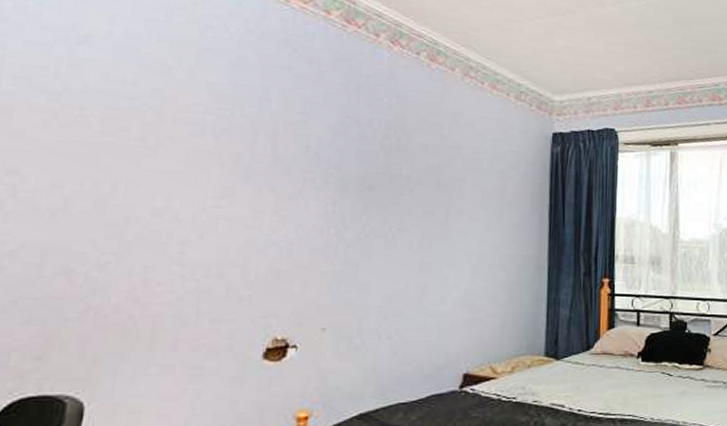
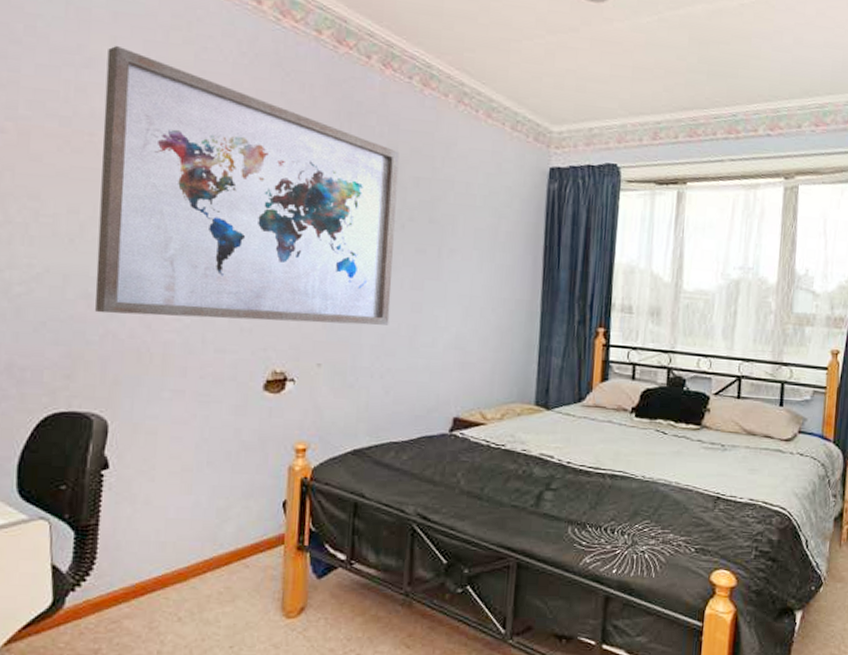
wall art: none [76,23,408,289] -> present [95,45,400,325]

